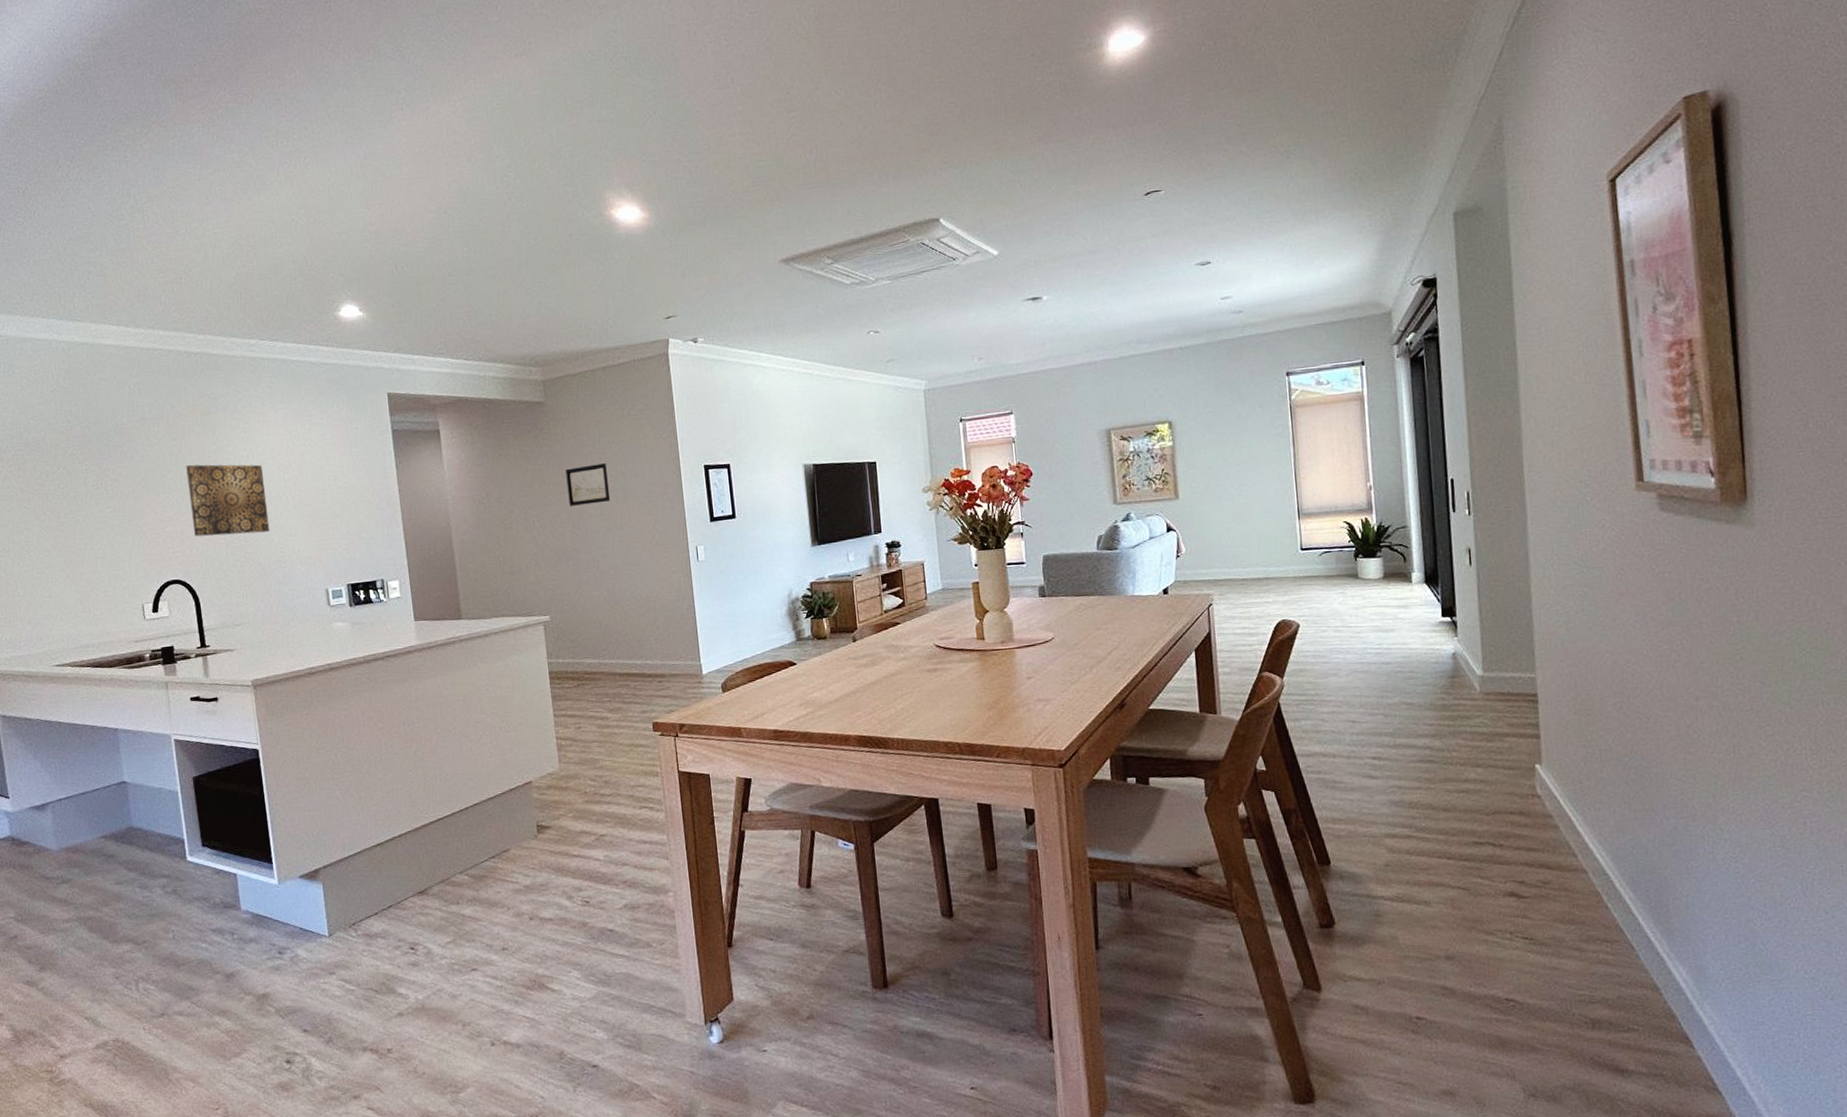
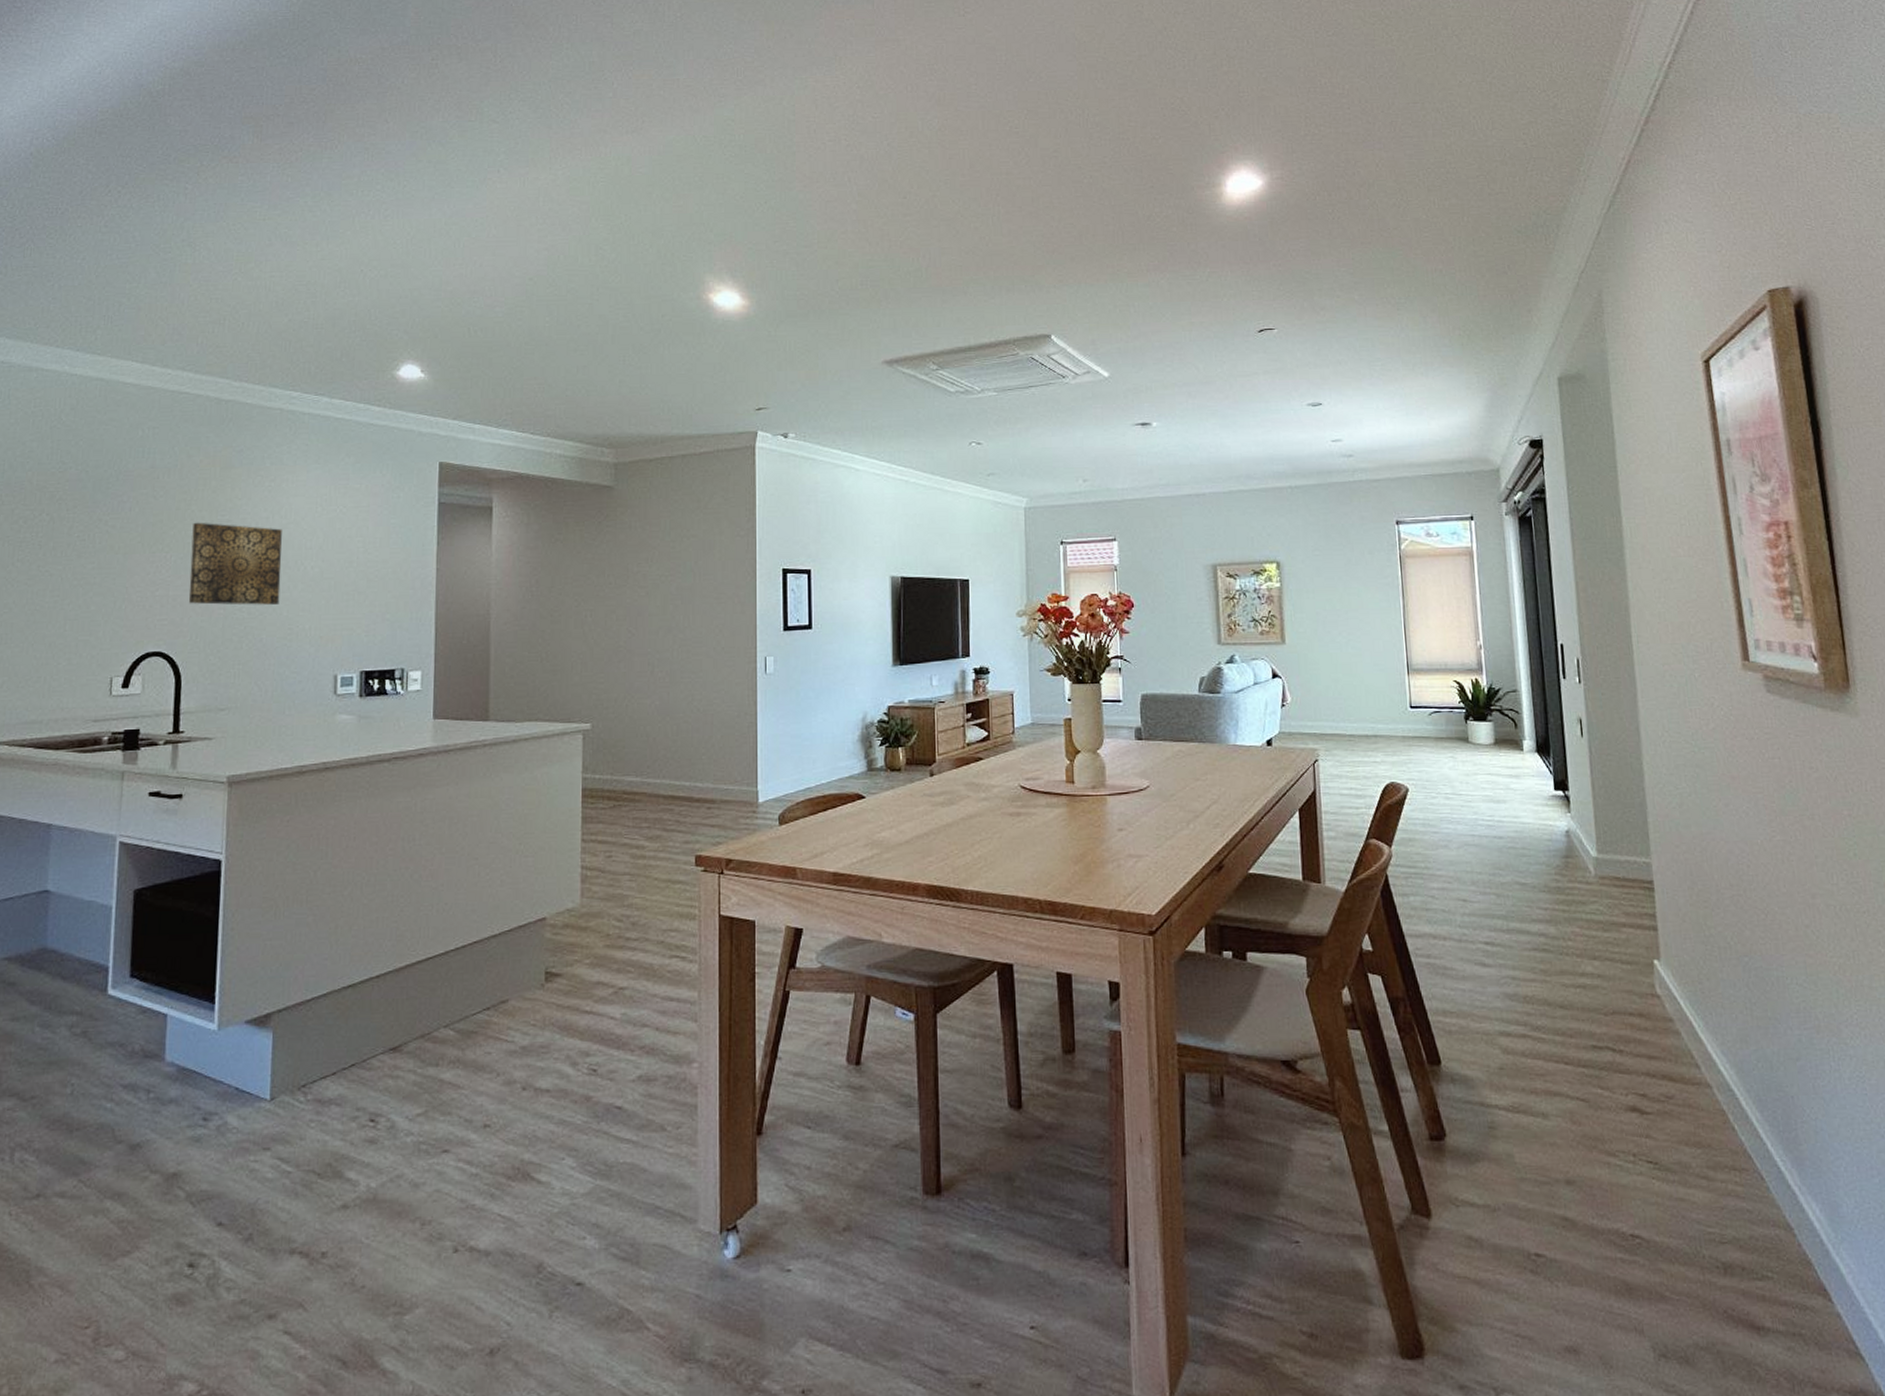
wall art: present [565,463,610,506] -> none [628,558,674,602]

